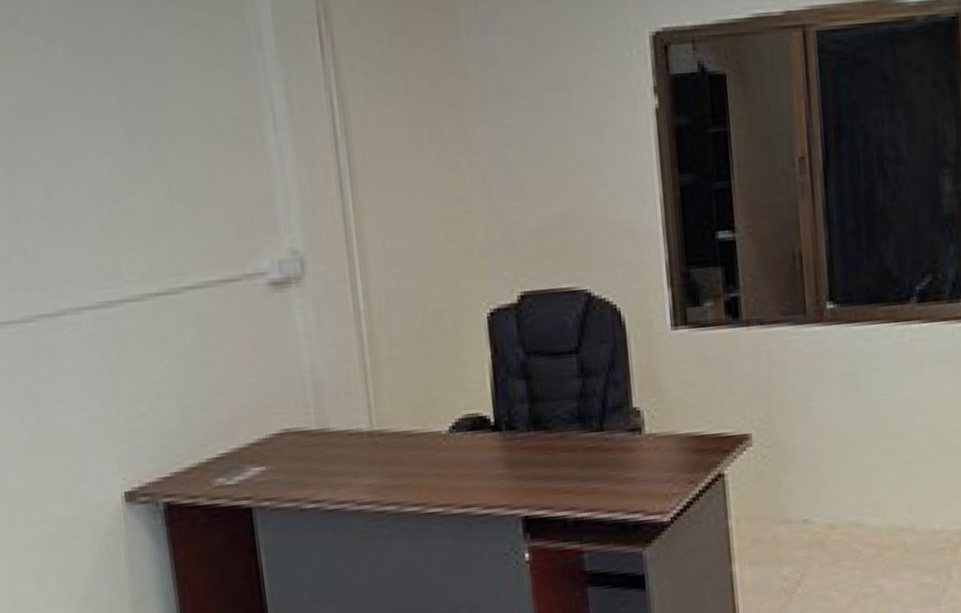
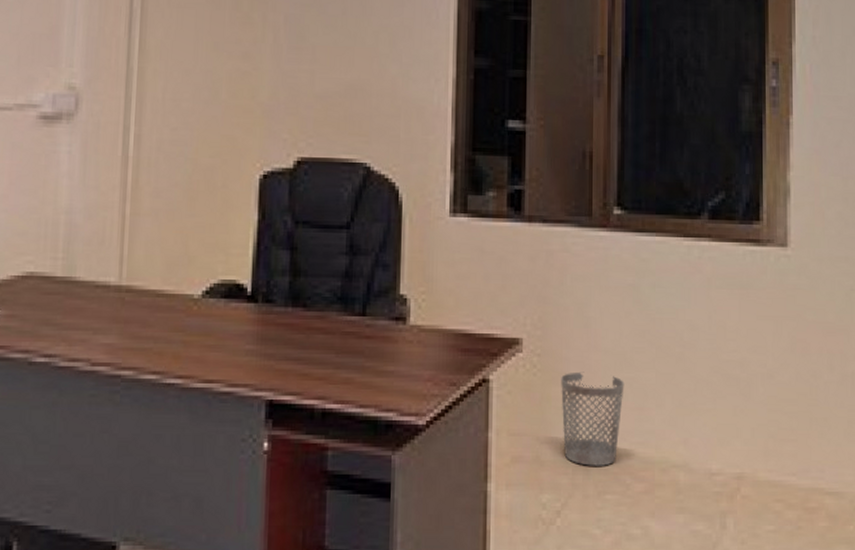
wastebasket: none [790,456,850,539] -> present [561,371,624,466]

